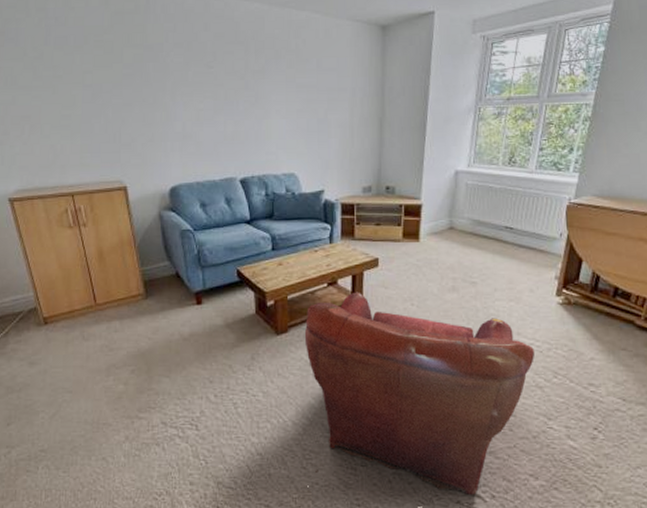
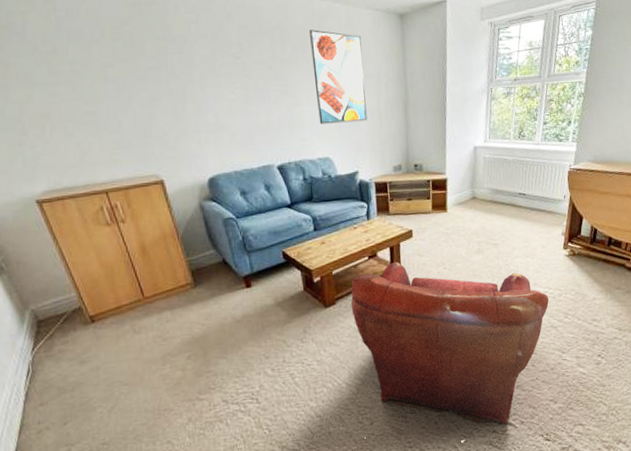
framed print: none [285,40,339,138] -> present [309,30,367,124]

